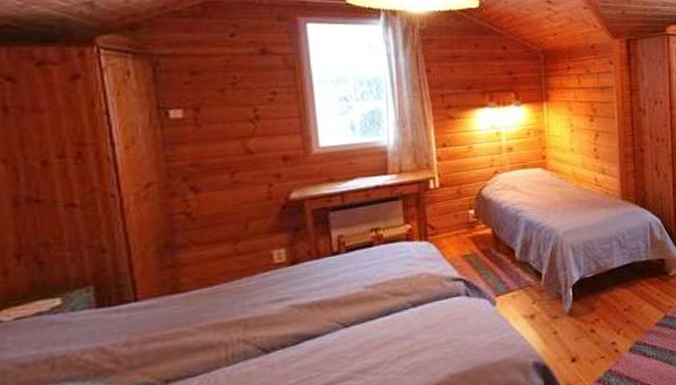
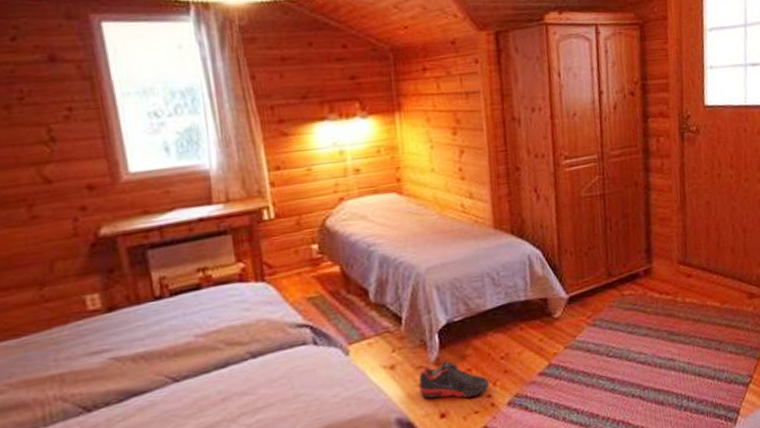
shoe: none [554,311,615,345] -> present [418,360,490,399]

